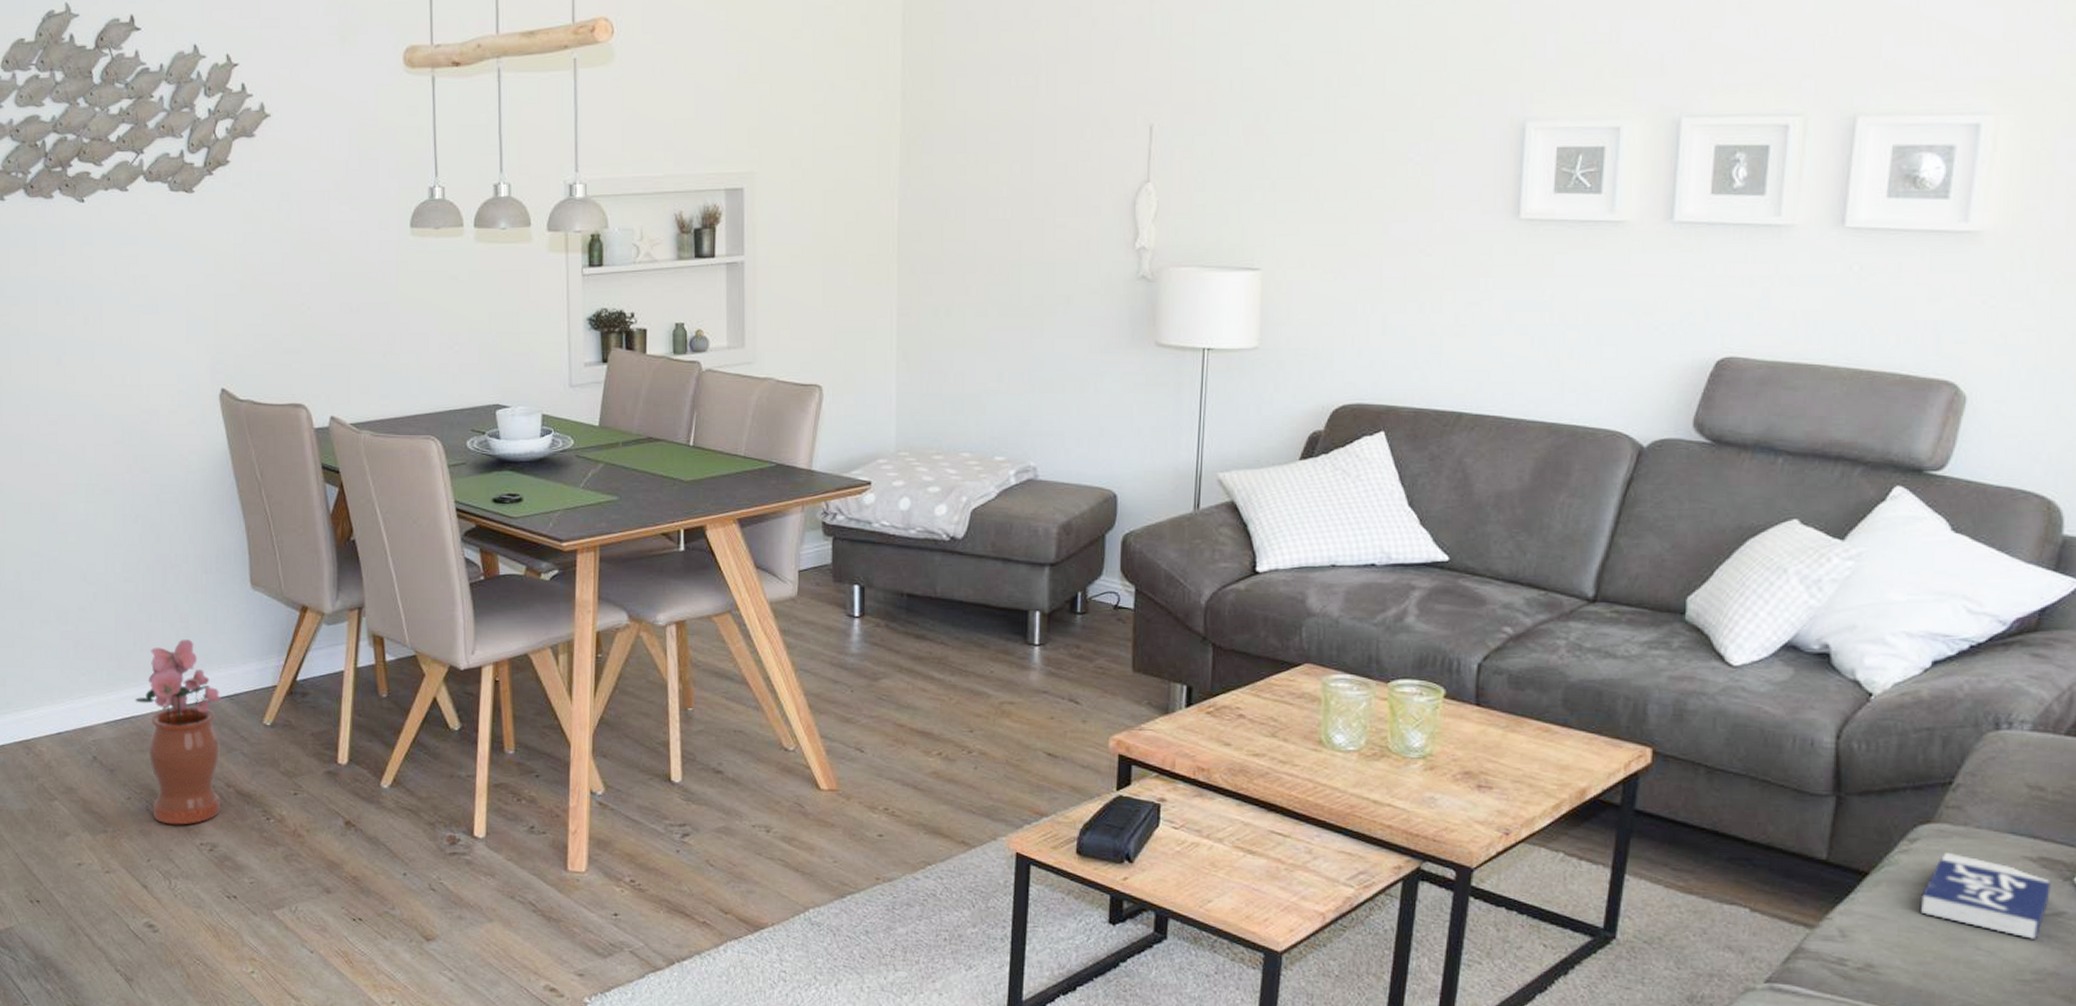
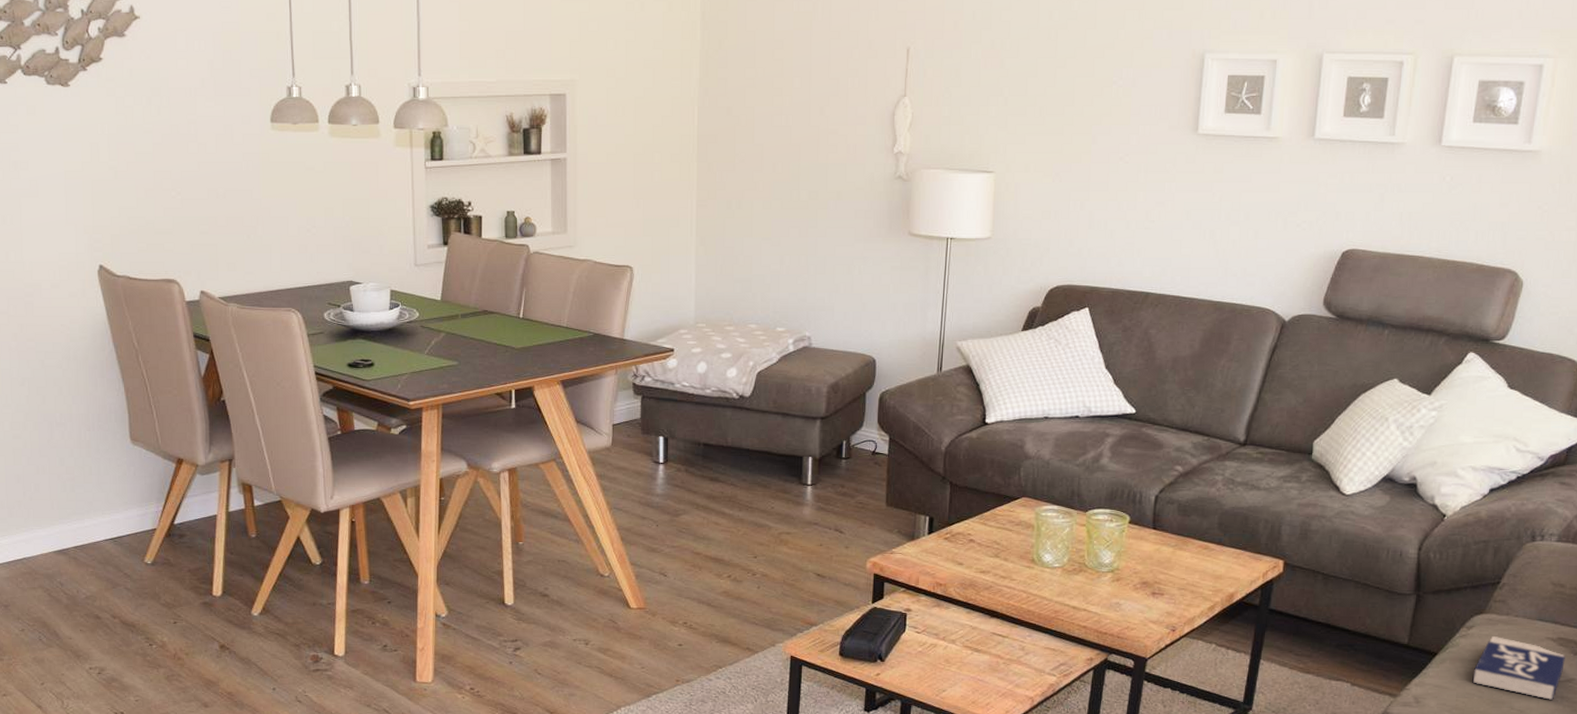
potted flower: present [135,639,220,825] -> none [26,489,107,652]

